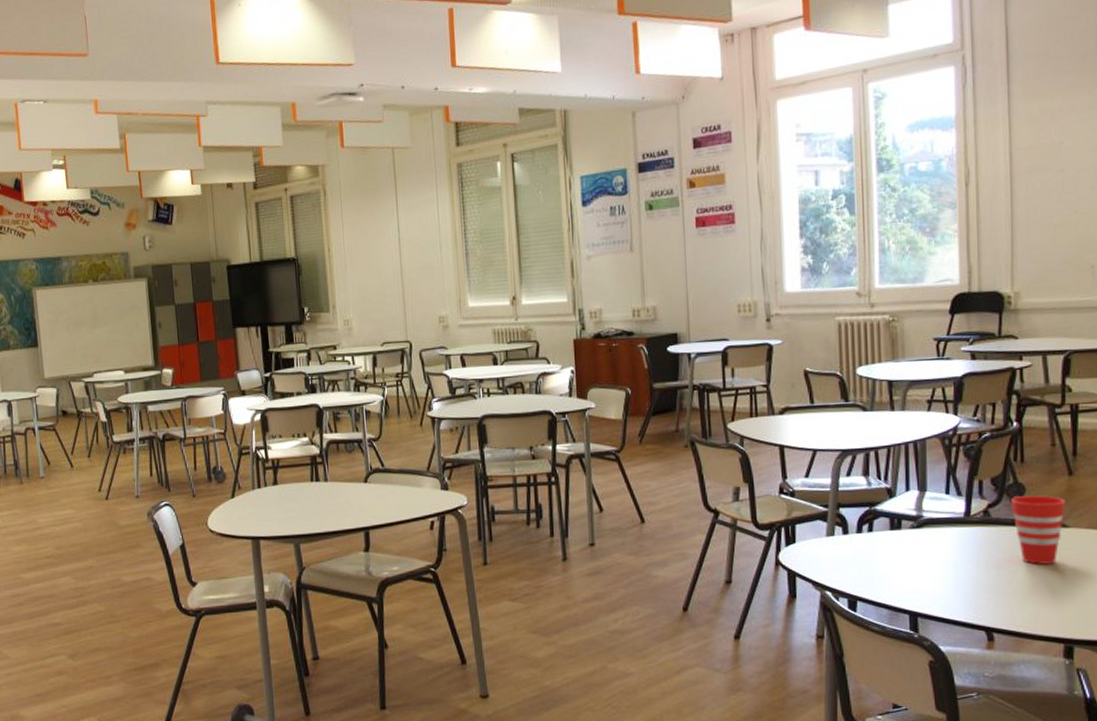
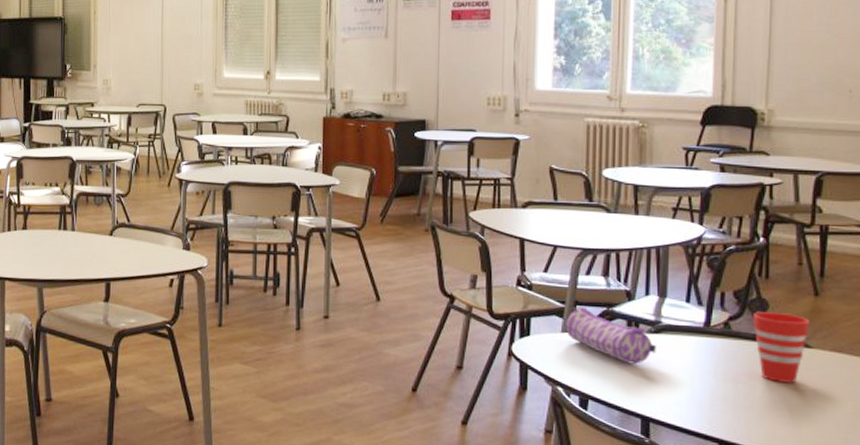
pencil case: none [830,509,920,561] -> present [566,307,656,364]

